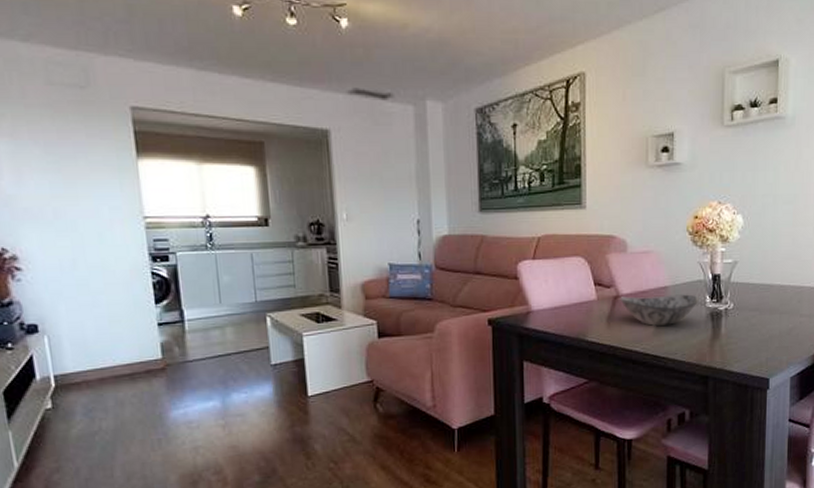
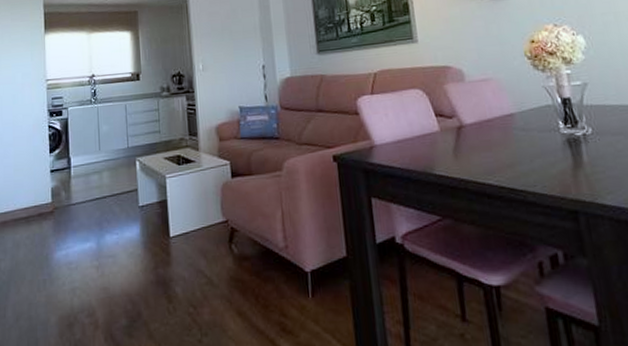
decorative bowl: present [620,294,699,326] -> none [464,120,552,156]

